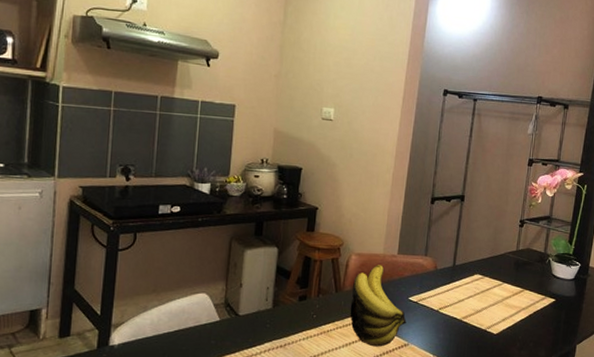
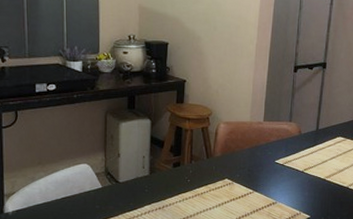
banana: present [350,265,407,347] -> none [221,132,274,206]

